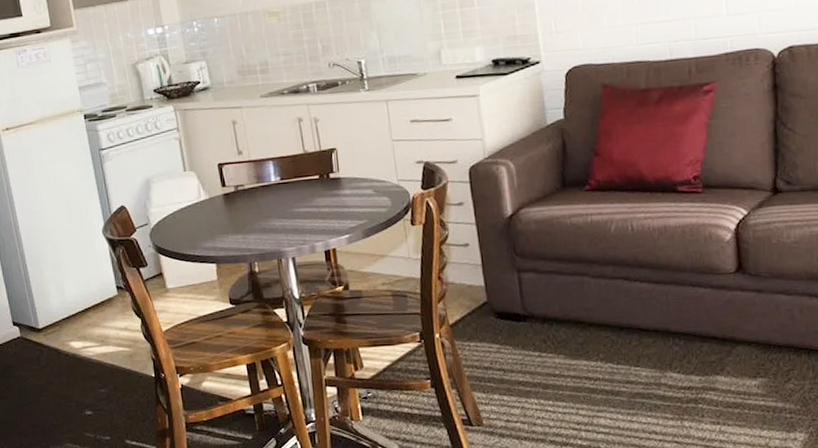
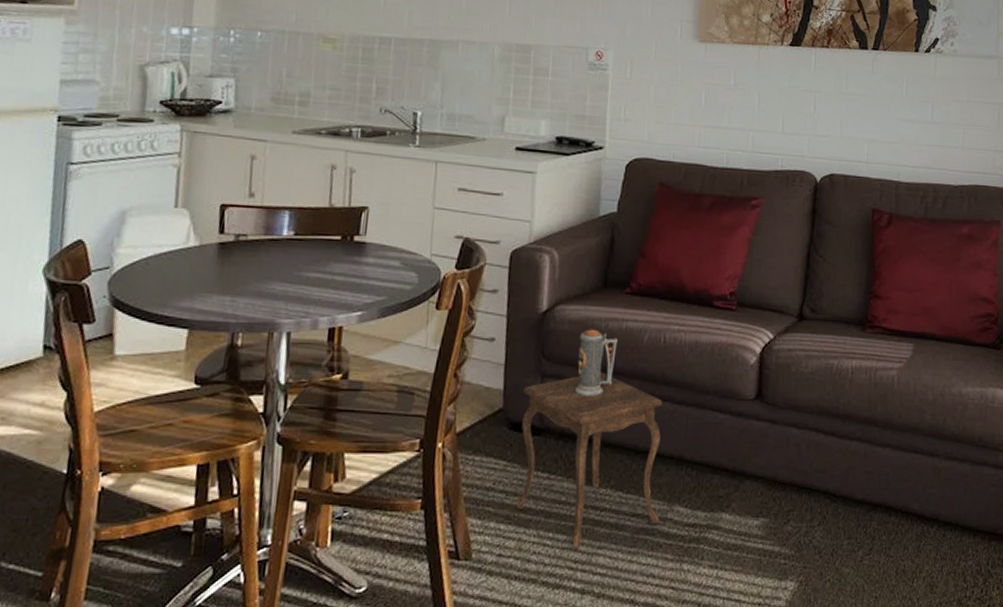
side table: none [502,218,653,414] -> present [516,322,663,549]

